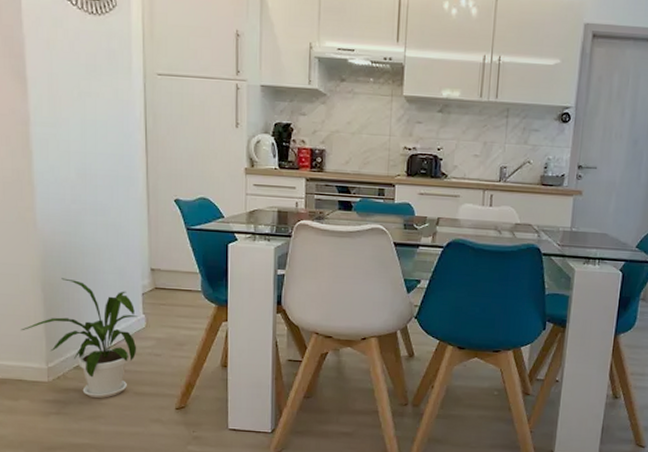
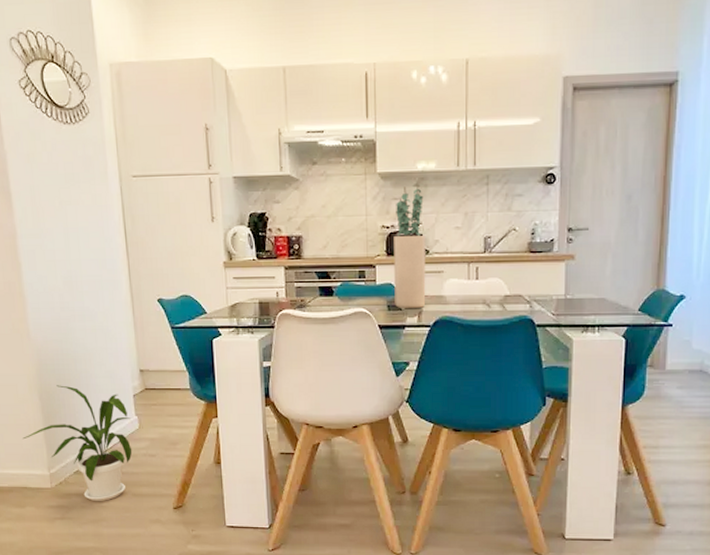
vase: none [411,111,446,230] -> present [394,185,426,309]

